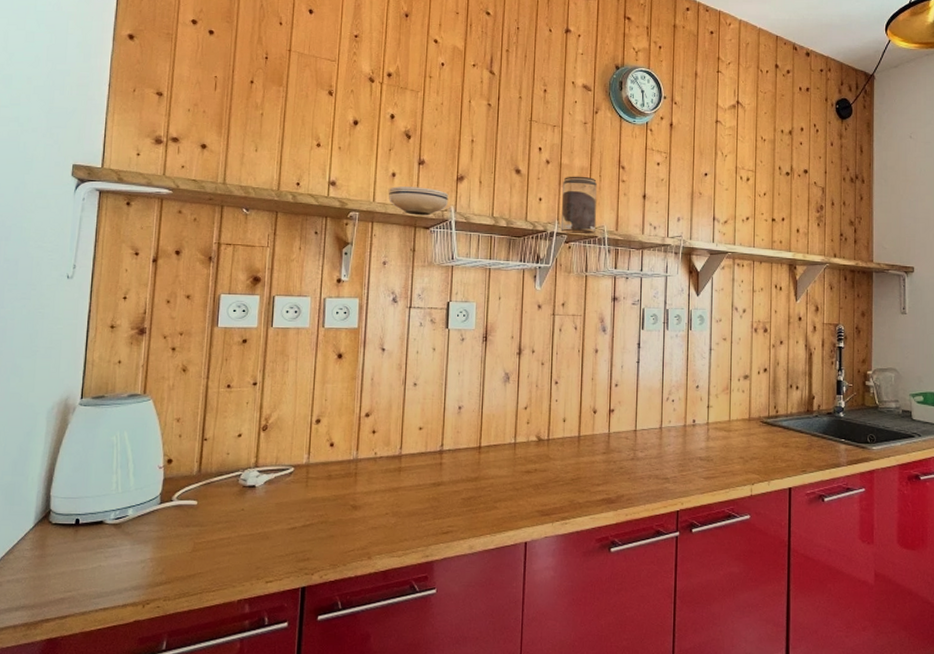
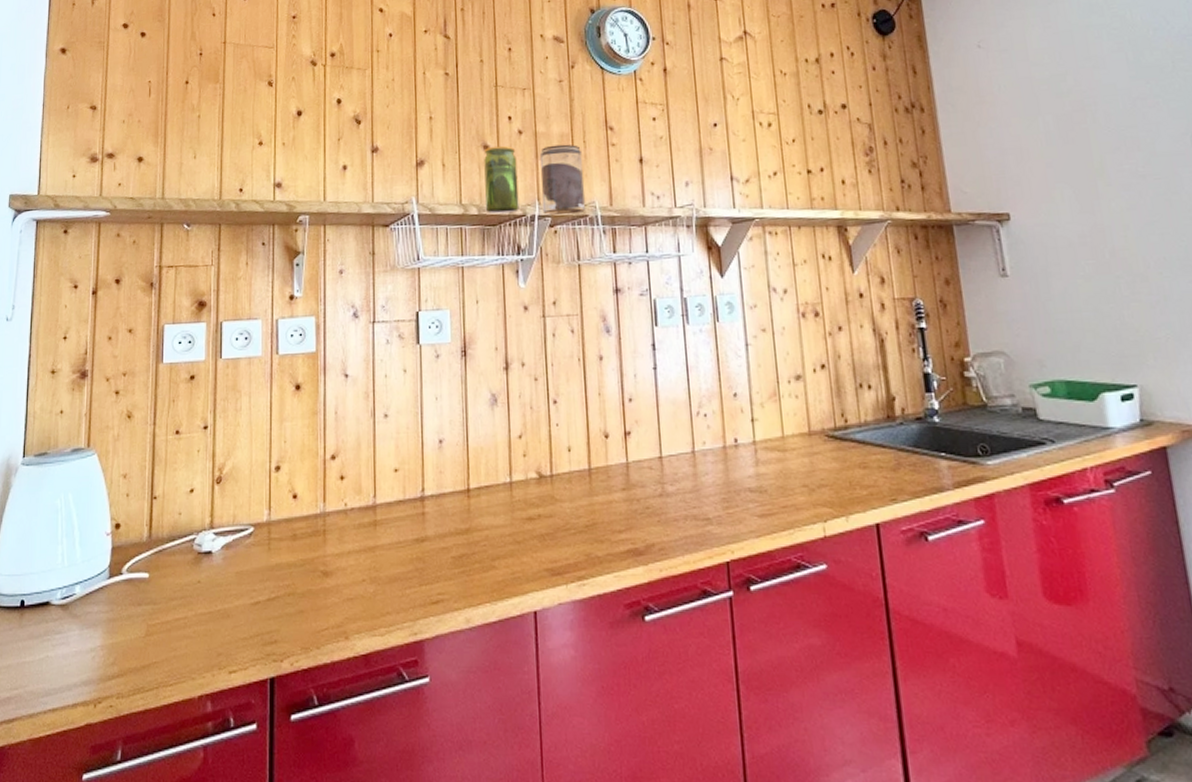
bowl: present [388,186,449,216] -> none [339,178,409,213]
jar: none [513,171,543,228] -> present [483,145,519,214]

